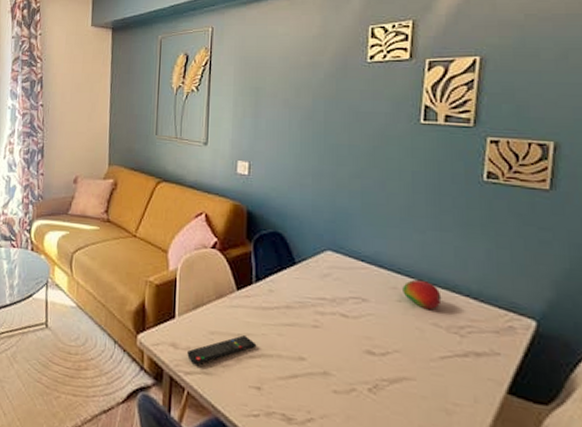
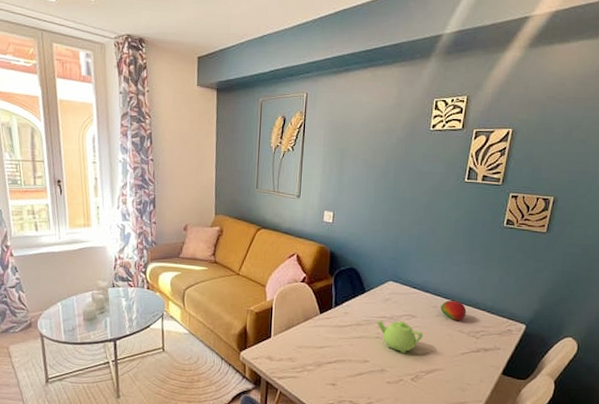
remote control: present [187,335,257,364] -> none [280,347,334,371]
teapot: none [313,302,380,352] -> present [376,320,423,354]

